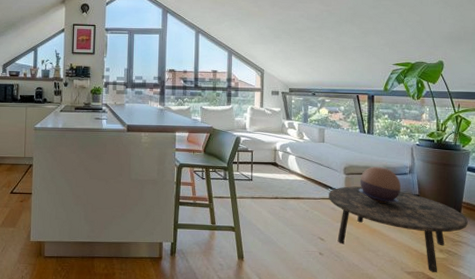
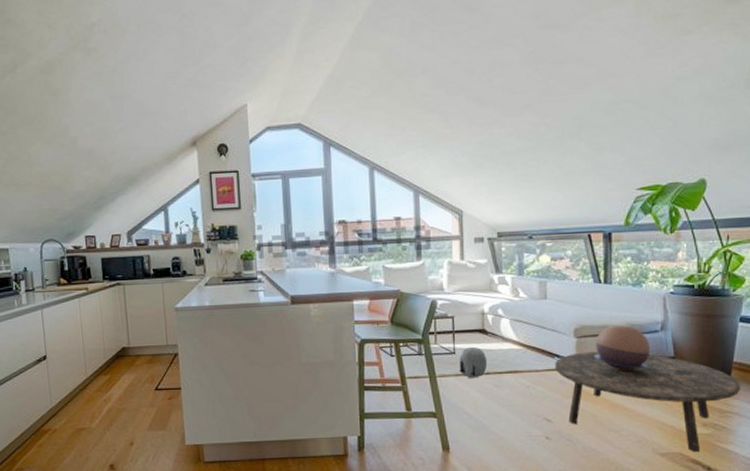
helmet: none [255,175,277,201] -> present [459,346,488,378]

